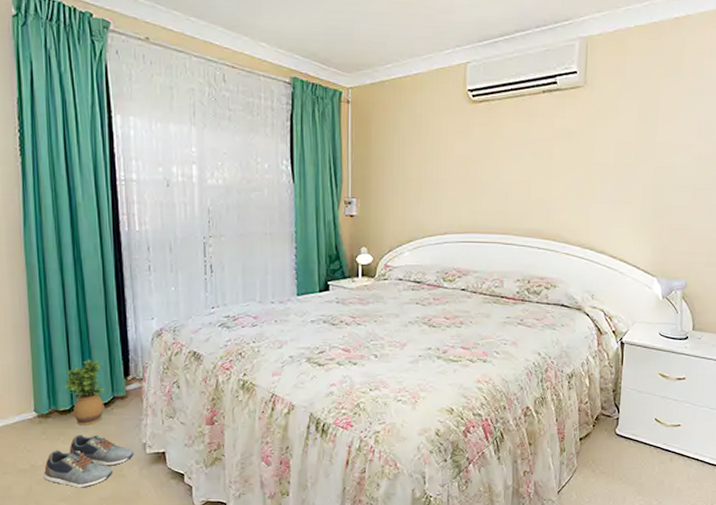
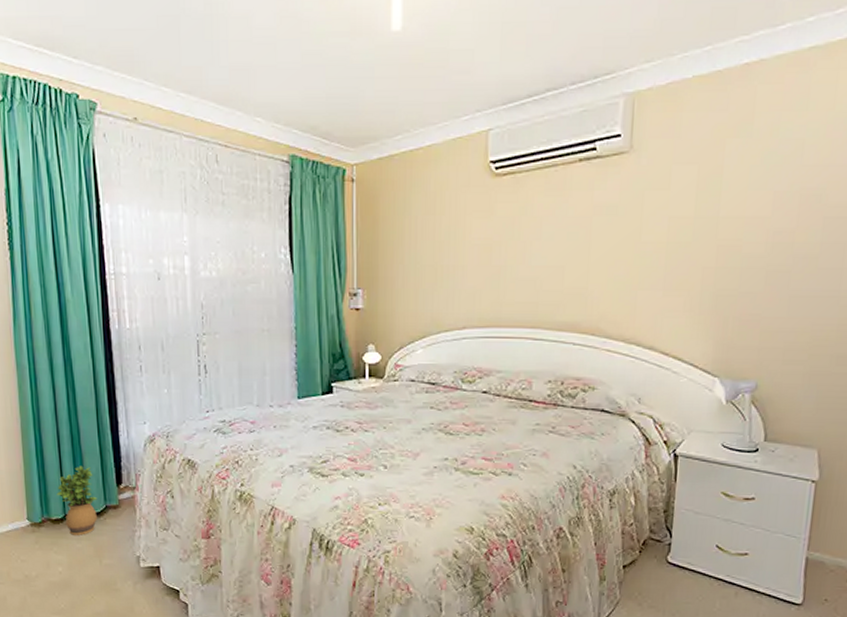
shoe: present [43,435,134,488] -> none [37,545,128,602]

